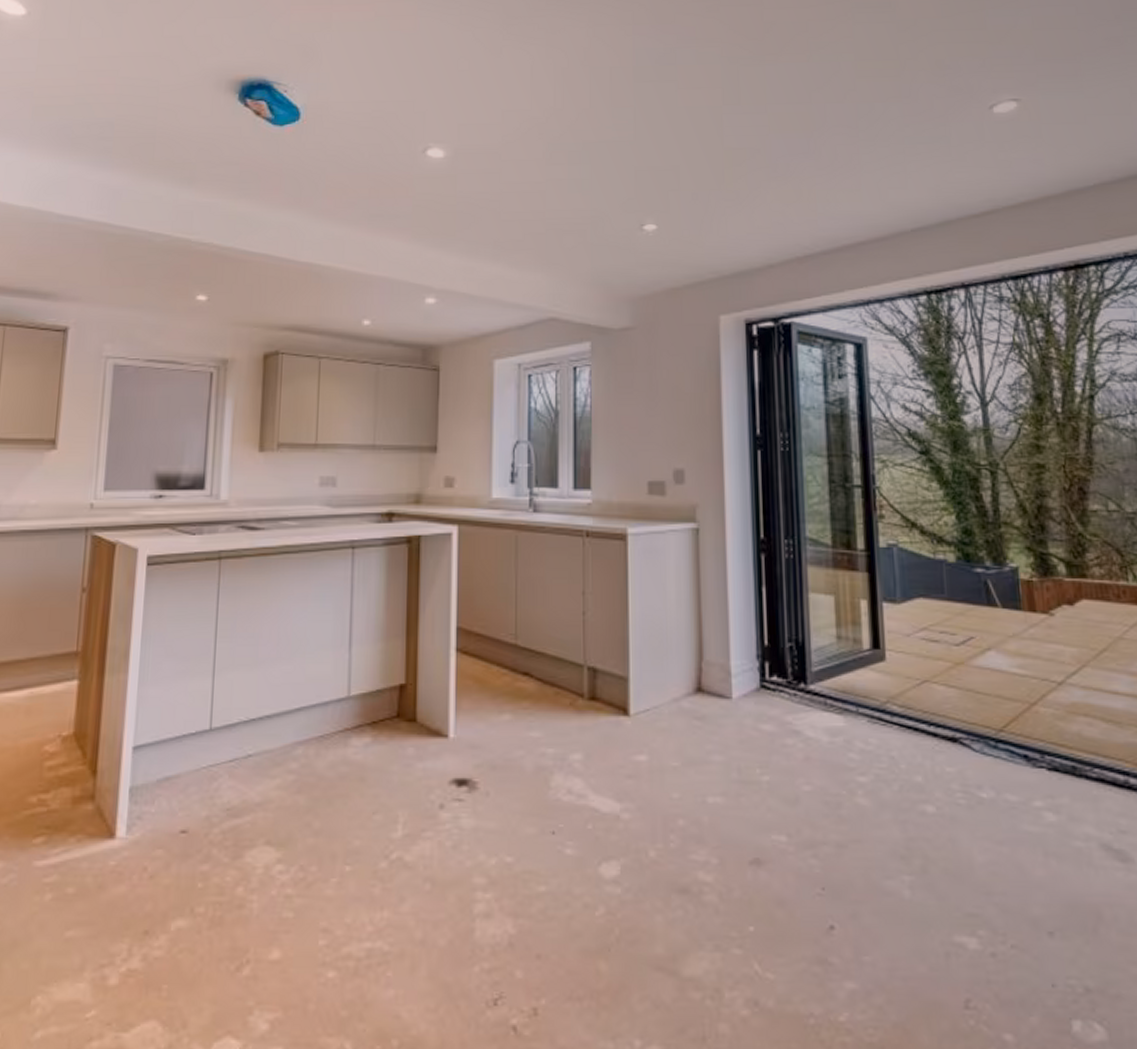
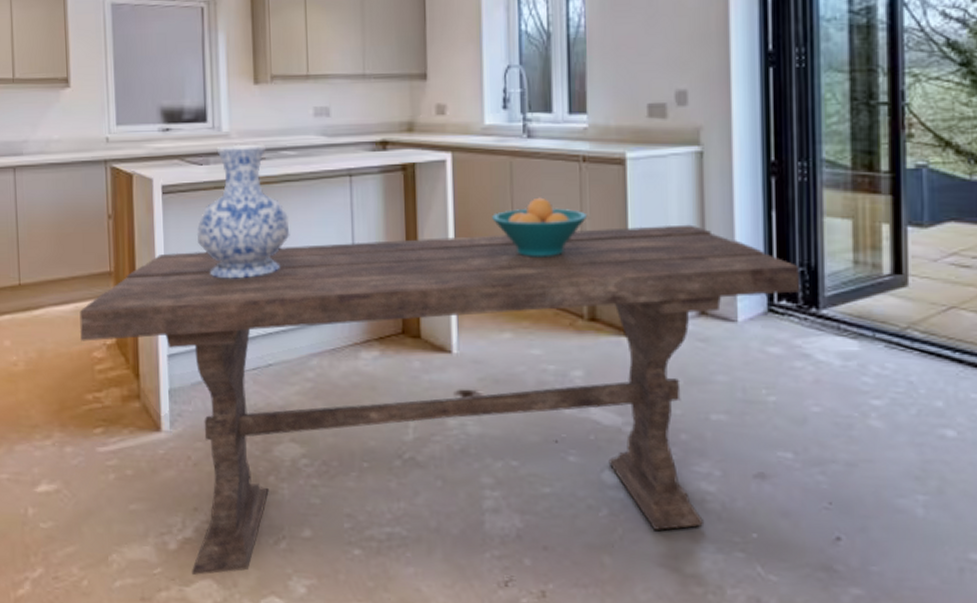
dining table: none [31,600,788,1016] -> present [79,224,799,575]
vase: none [180,513,284,657] -> present [196,143,290,278]
fruit bowl: none [496,572,590,634] -> present [492,197,588,257]

